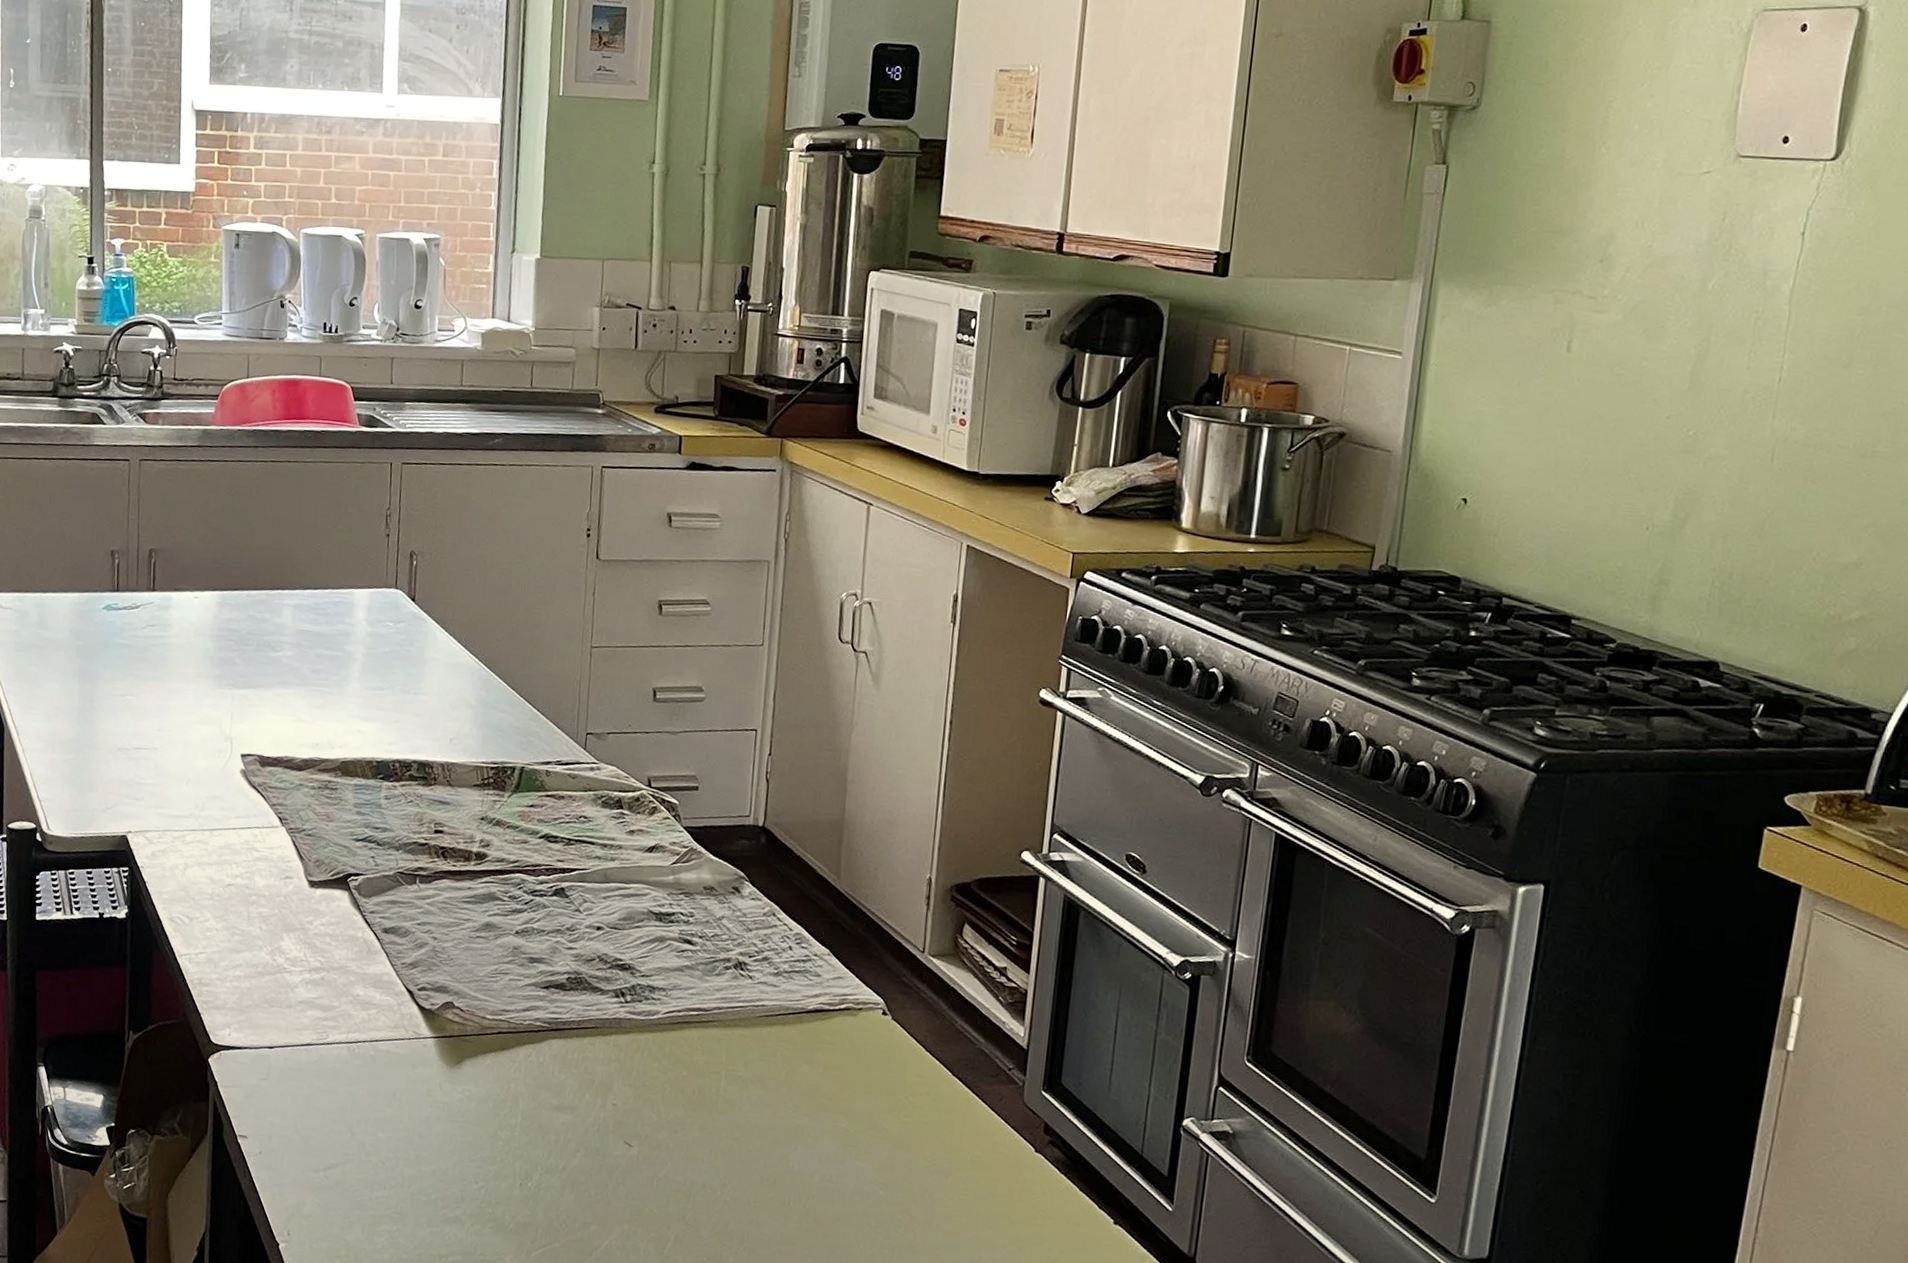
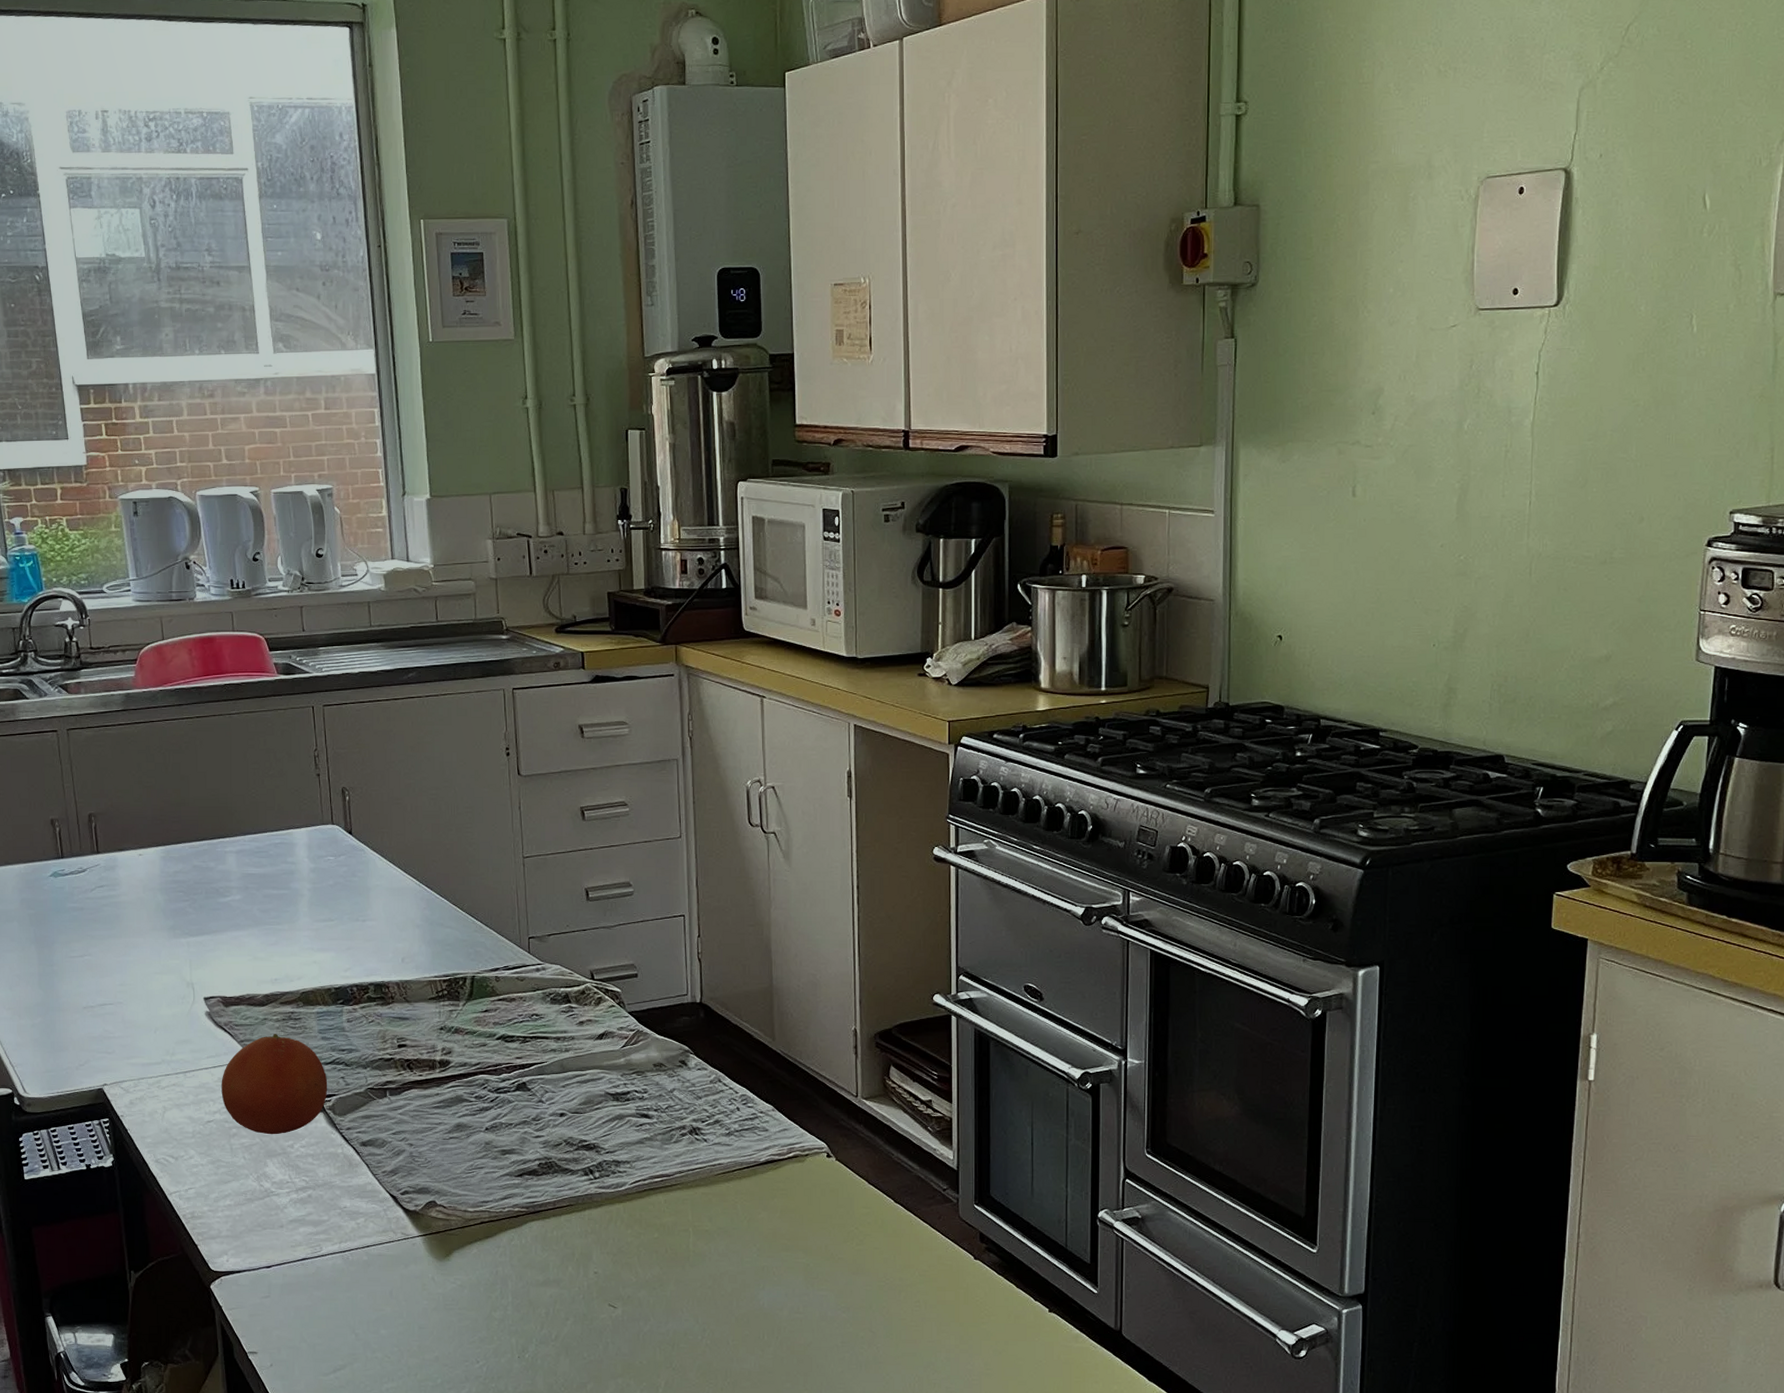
fruit: none [245,801,357,909] -> present [221,1033,328,1135]

